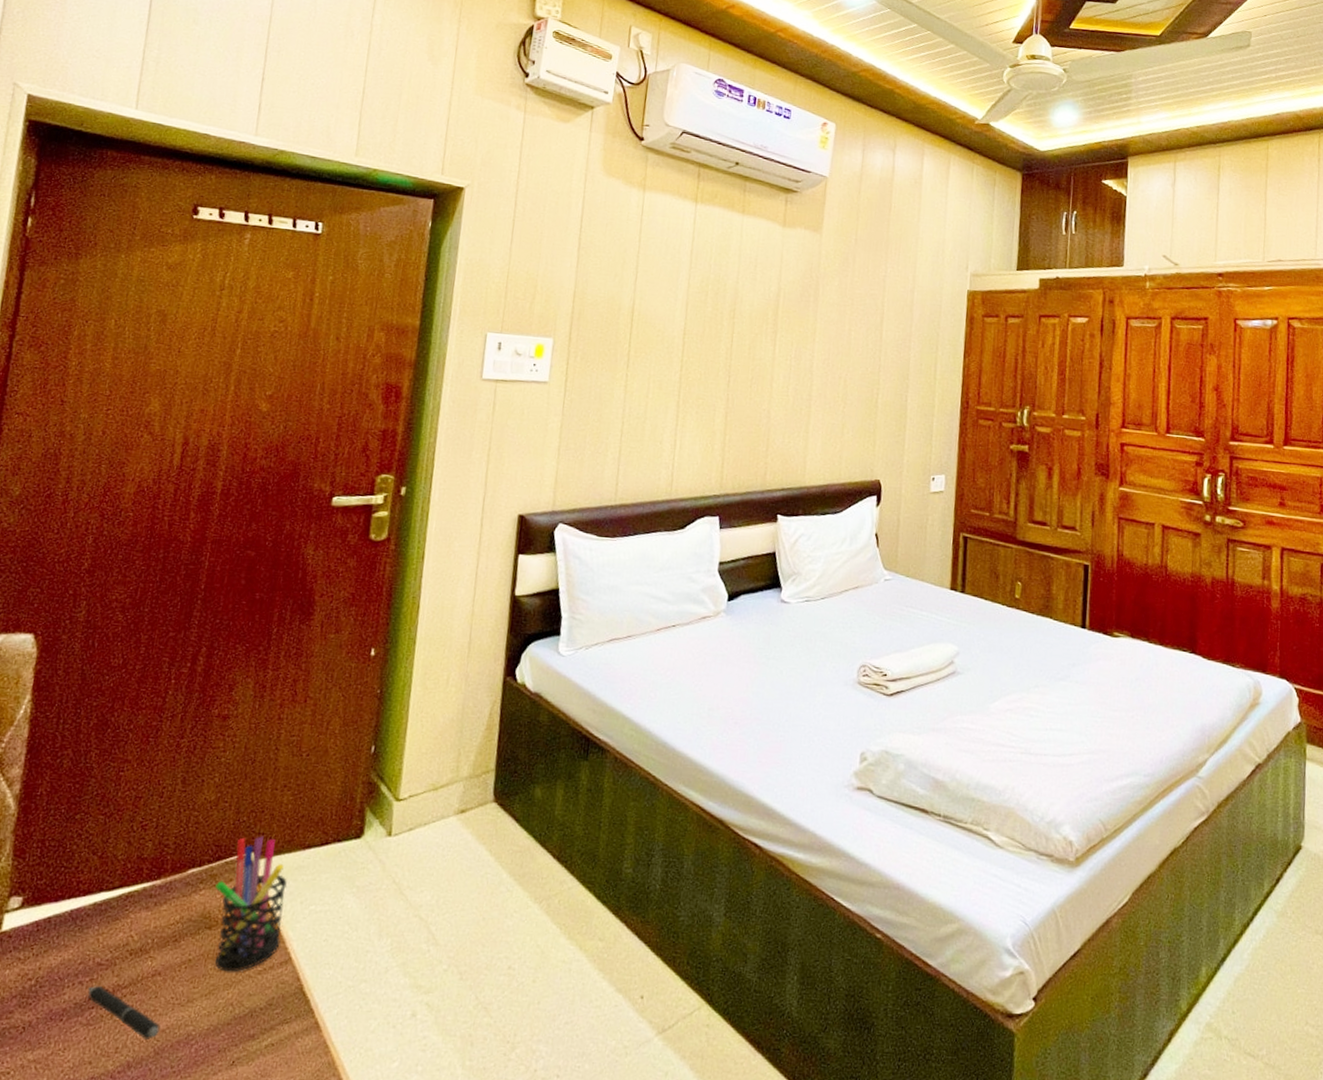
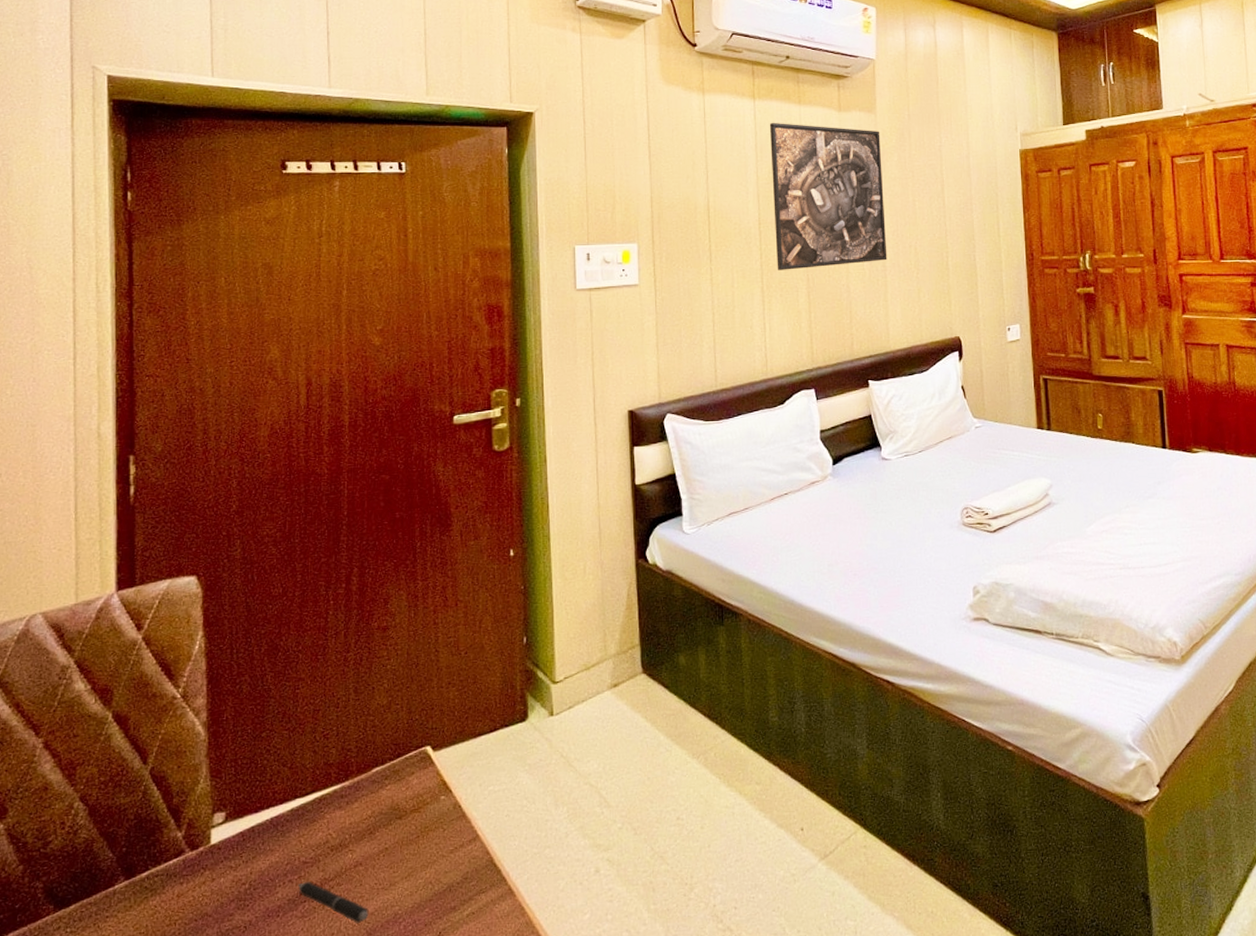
pen holder: present [215,836,287,972] -> none [399,730,466,855]
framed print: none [696,229,824,390] -> present [769,122,887,270]

